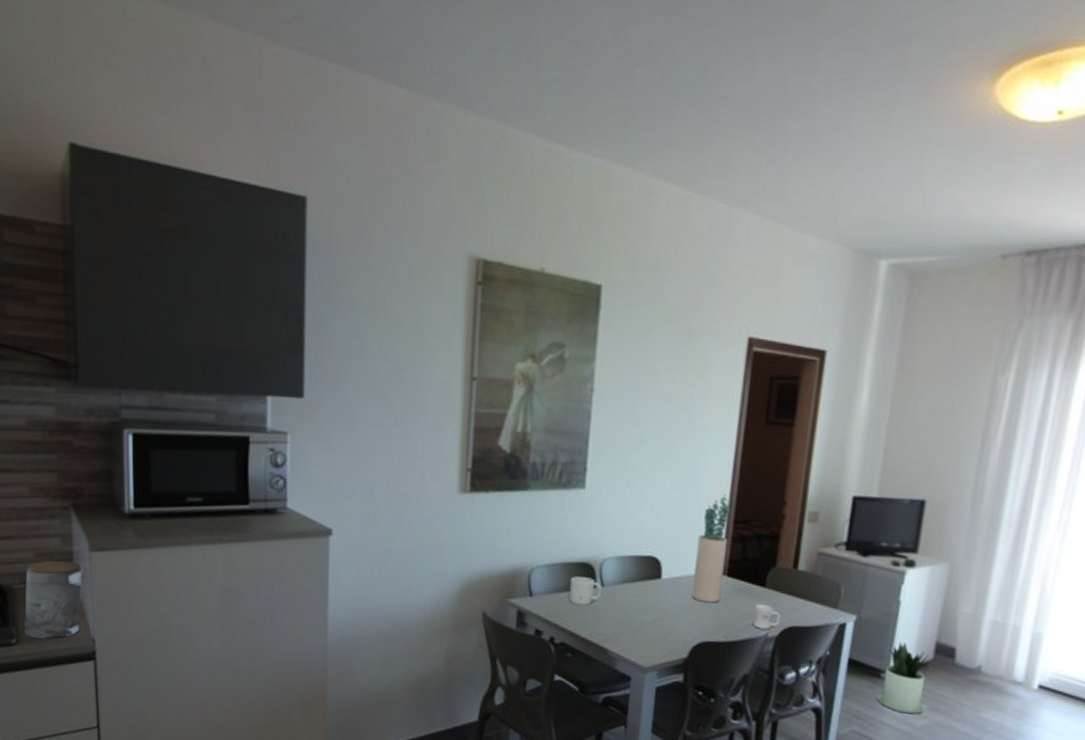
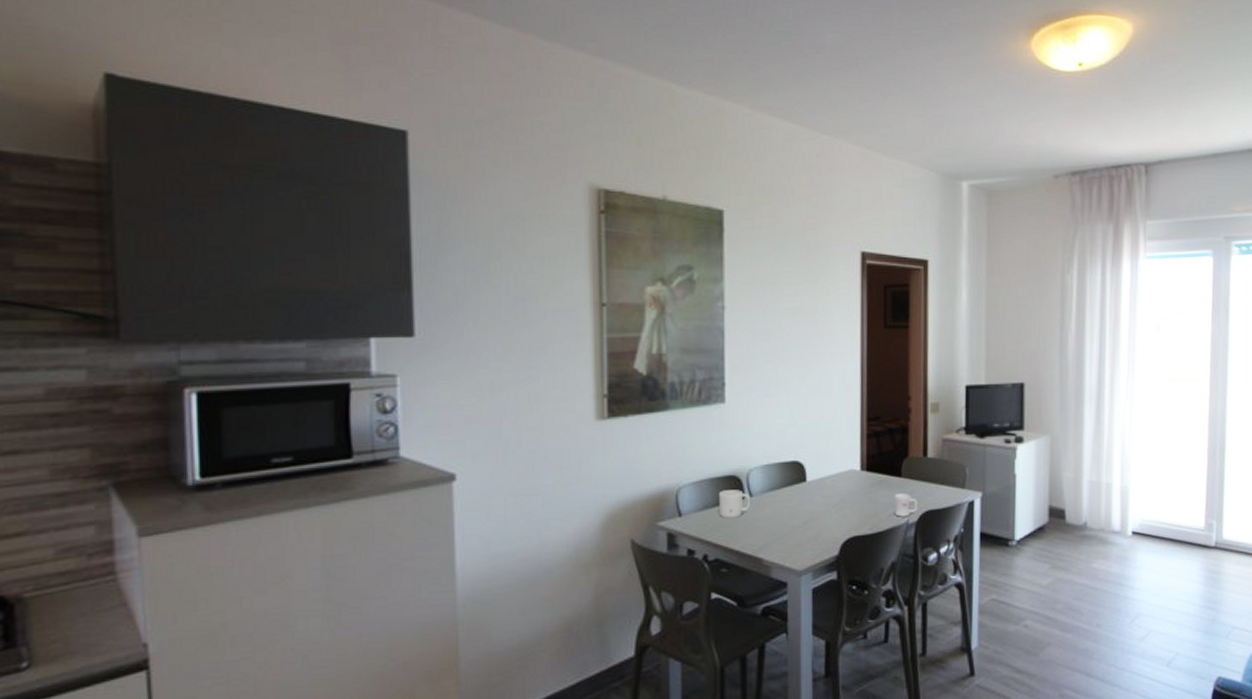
jar: present [23,560,82,640] -> none [39,552,128,657]
vase: present [691,495,731,603] -> none [835,395,864,499]
planter: present [876,642,929,715] -> none [1007,511,1048,576]

